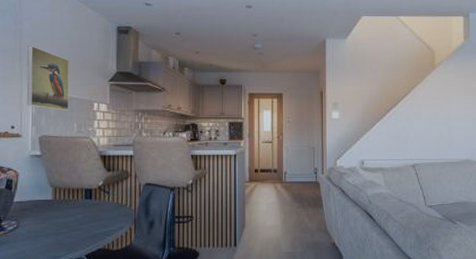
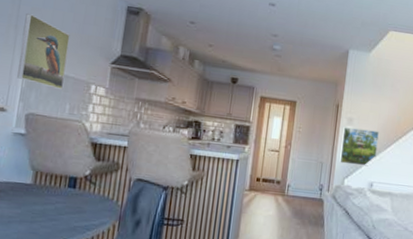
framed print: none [330,112,364,146] -> present [339,127,379,167]

